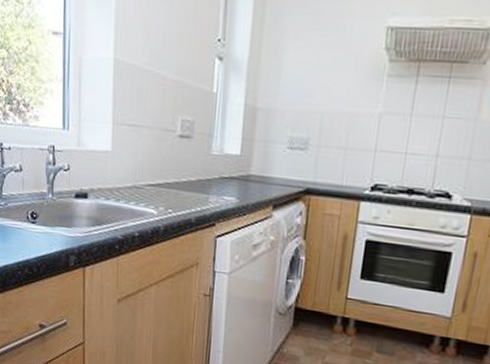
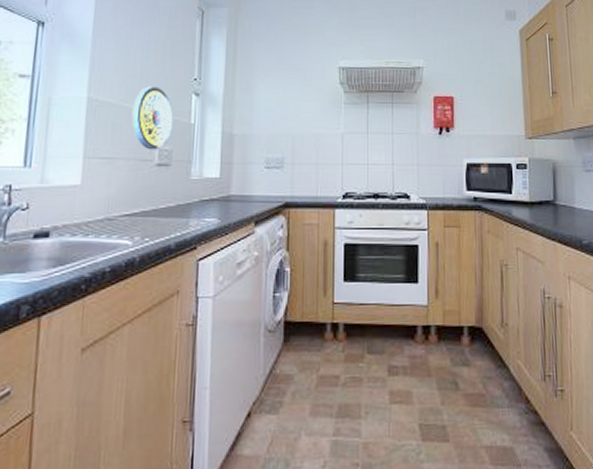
wall clock: none [155,47,196,121] -> present [131,86,174,150]

